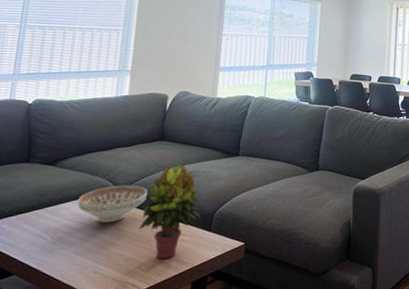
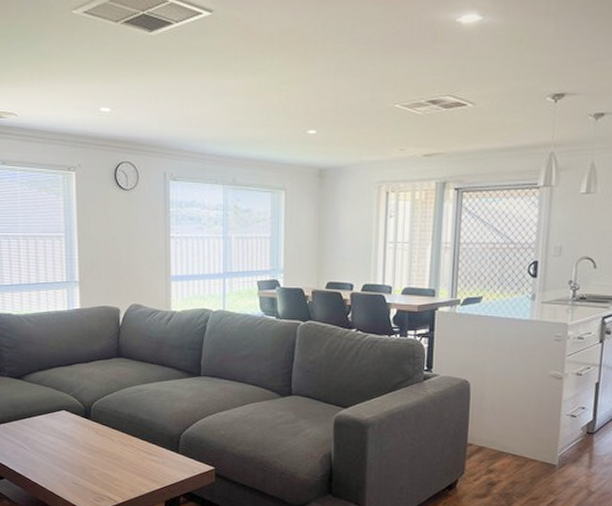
decorative bowl: present [77,185,148,223] -> none [48,401,112,438]
potted plant: present [139,163,202,259] -> none [108,382,167,477]

